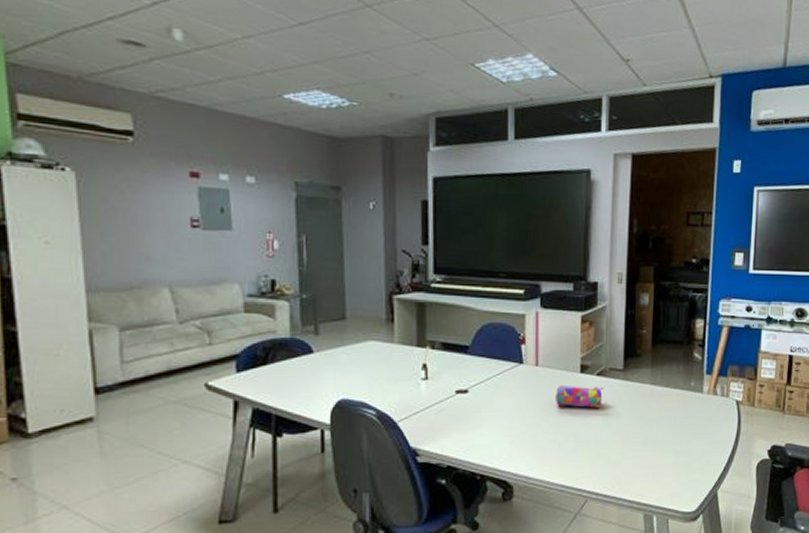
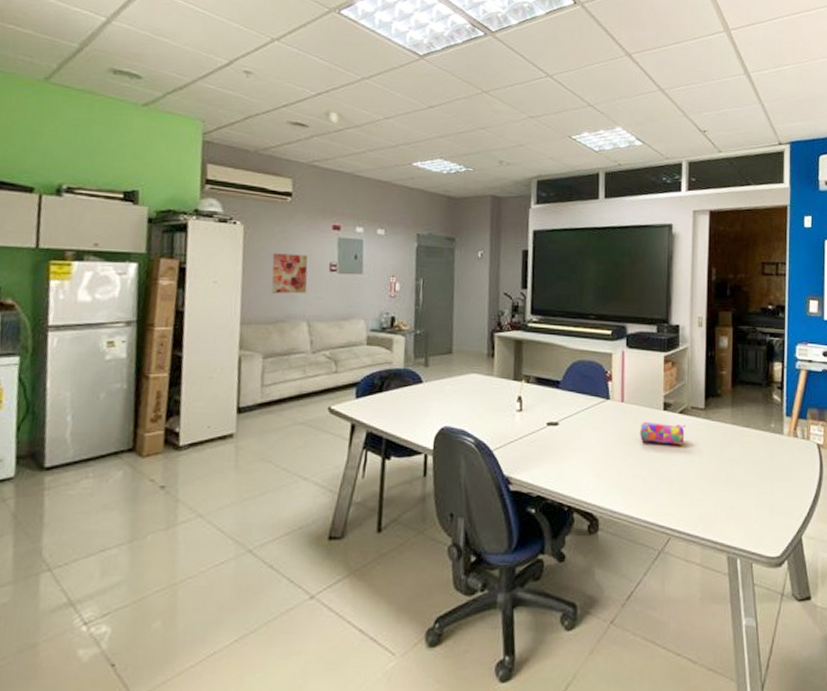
wall art: none [117,206,165,255] -> present [271,253,308,294]

